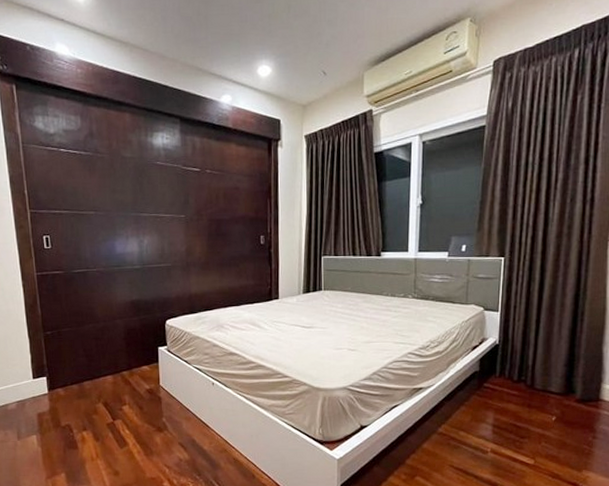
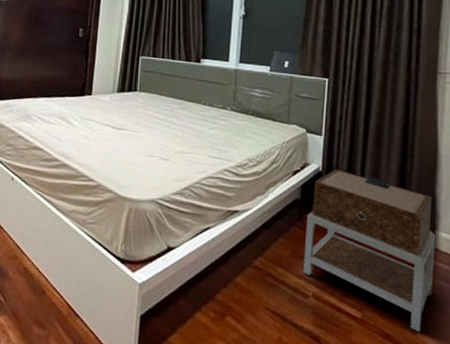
nightstand: none [483,340,601,470] -> present [304,169,436,333]

